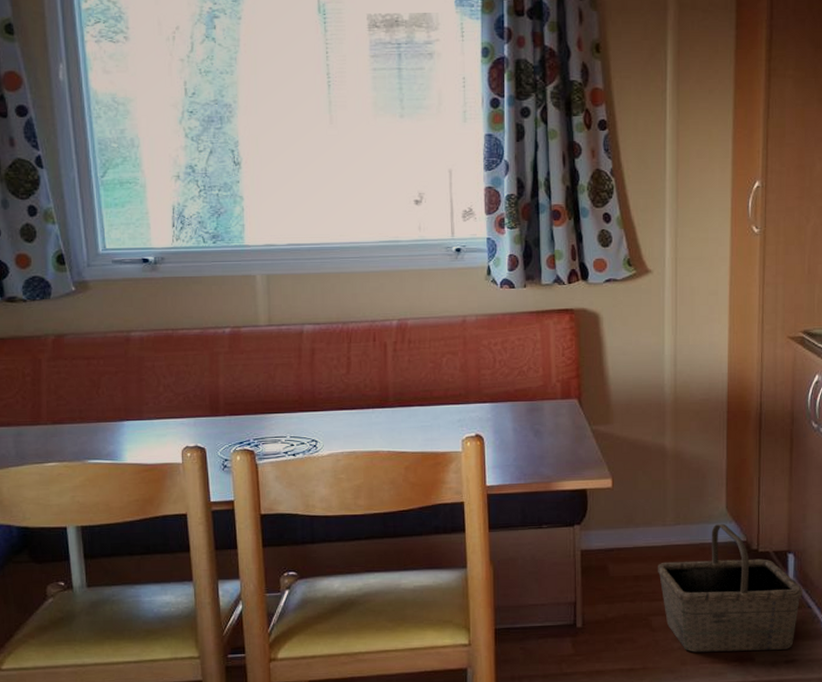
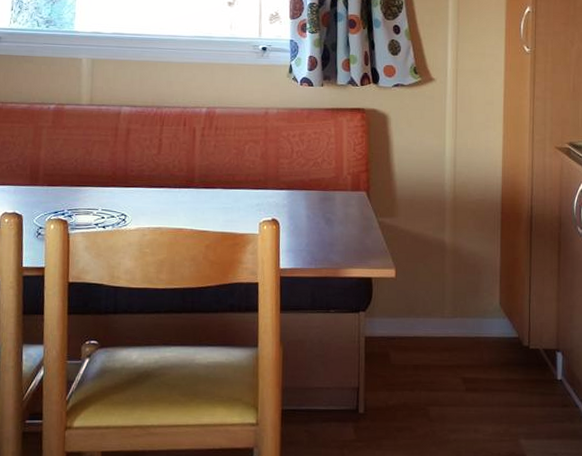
basket: present [658,523,802,652] -> none [436,318,570,447]

